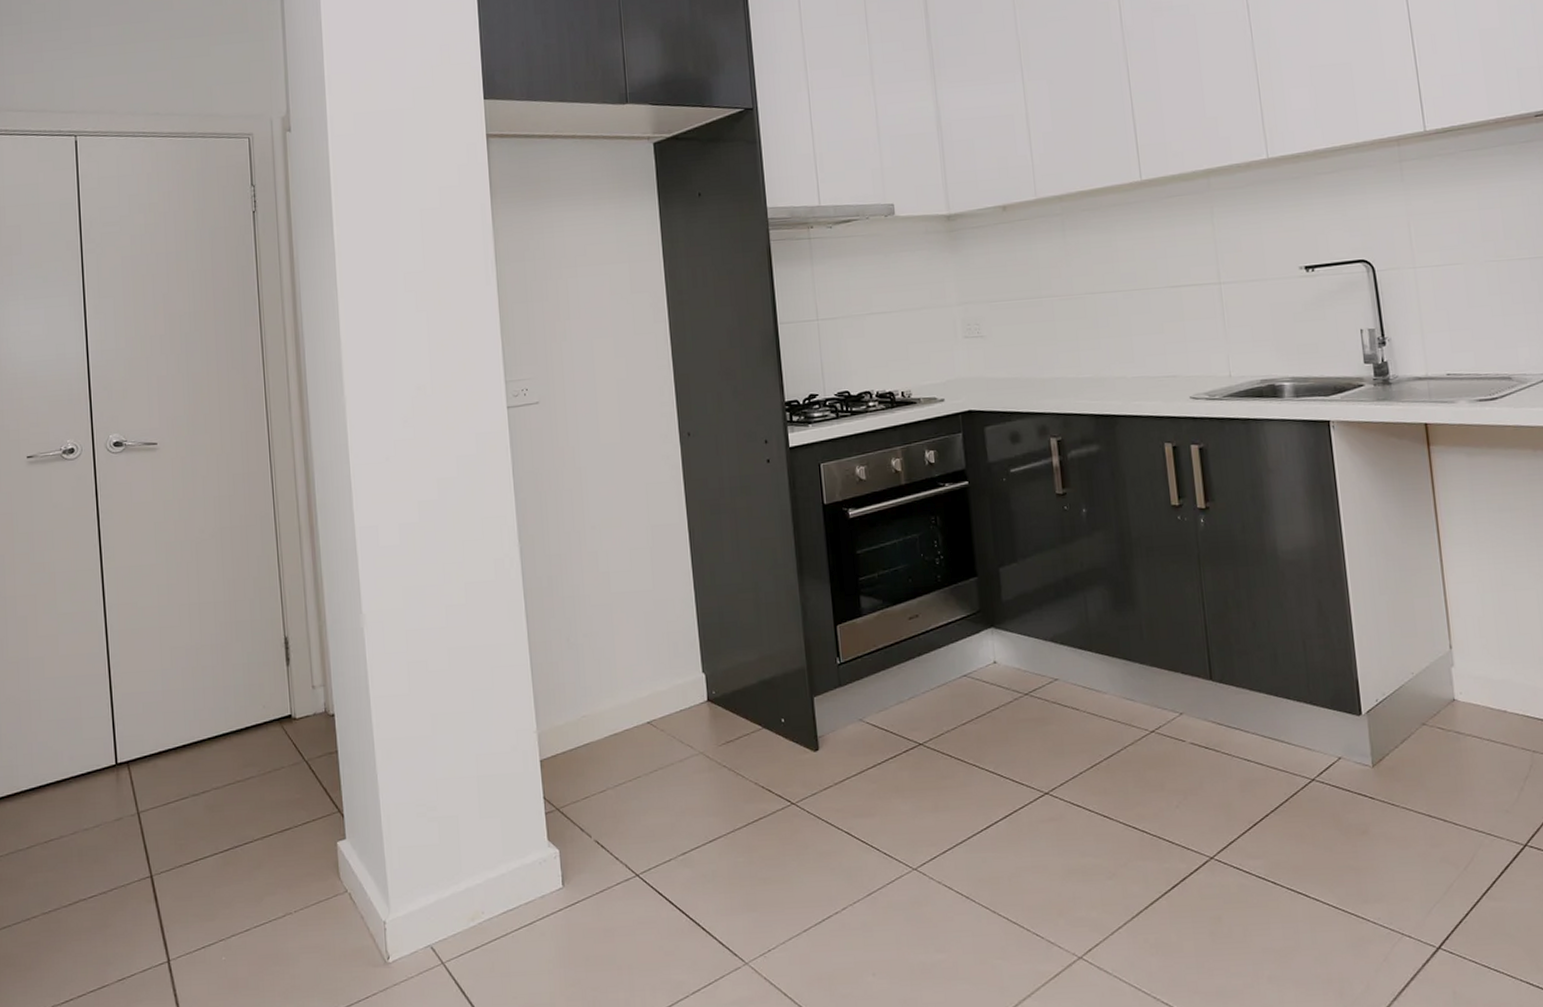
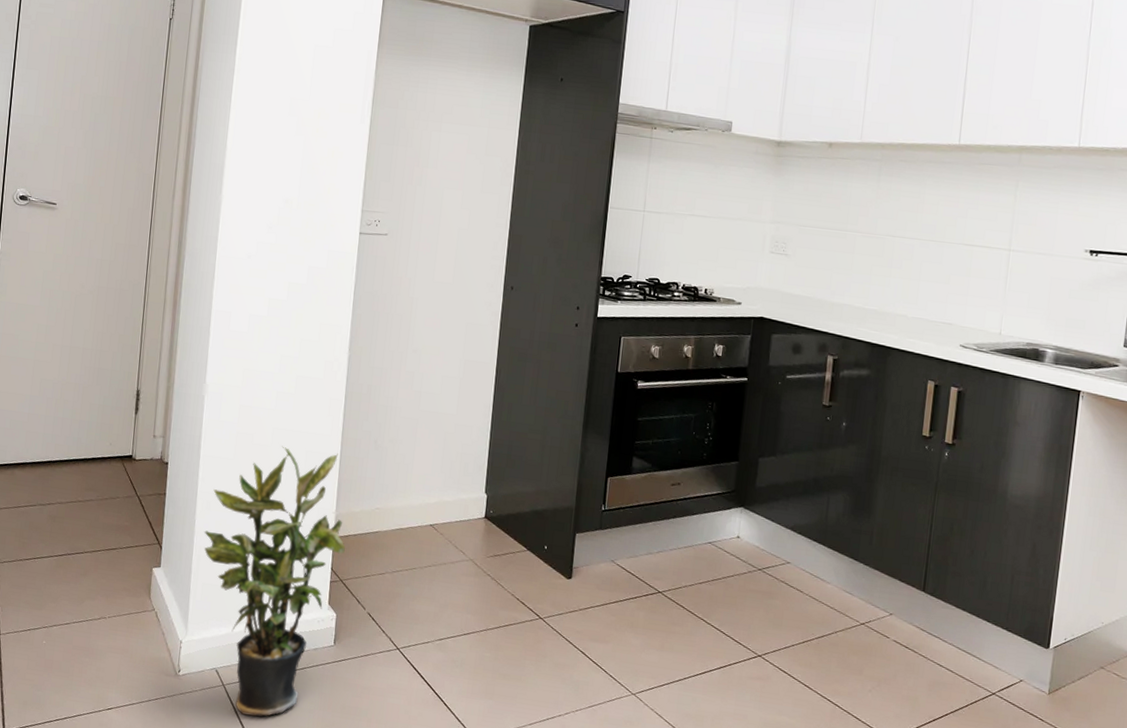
potted plant: none [390,662,556,995] -> present [204,446,345,717]

